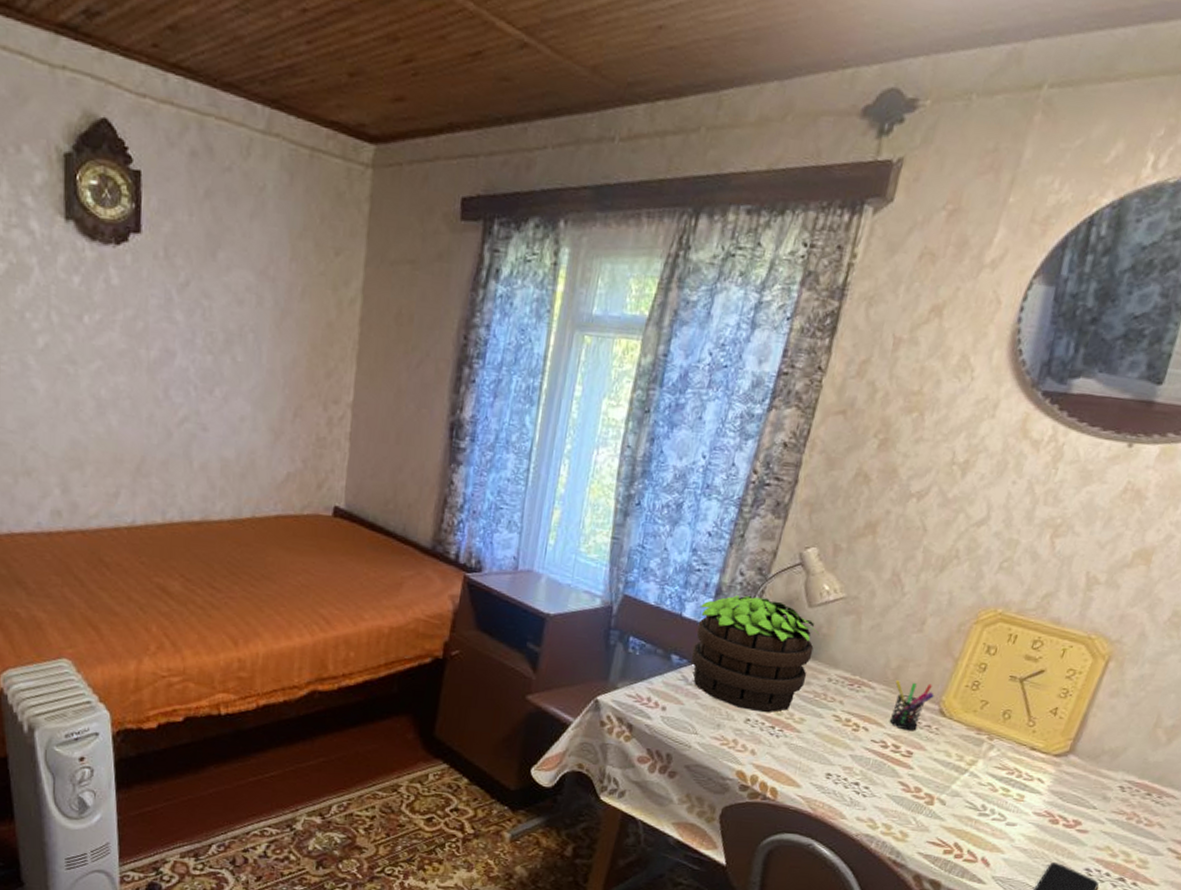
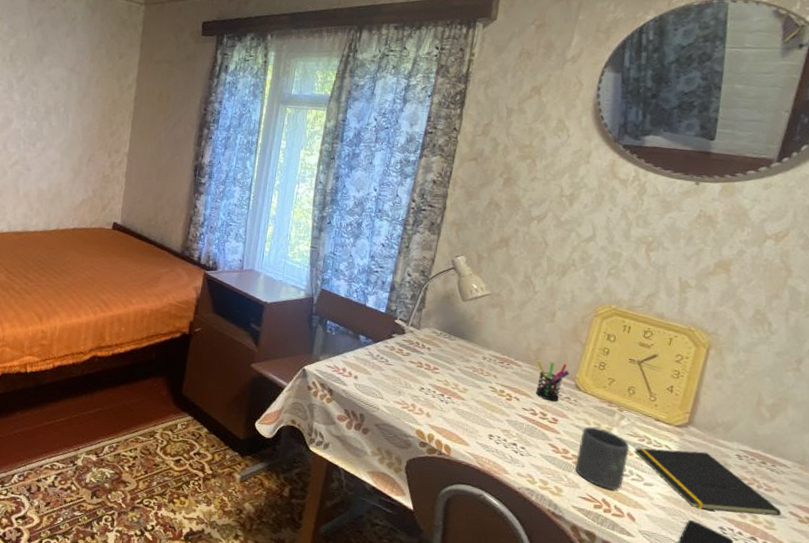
potted plant: present [691,595,819,713] -> none [374,291,473,384]
mug: none [927,759,996,832] -> present [575,426,630,490]
notepad: none [1000,782,1159,854] -> present [634,447,781,517]

